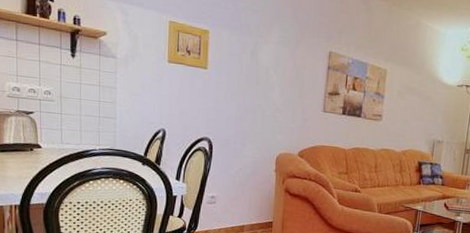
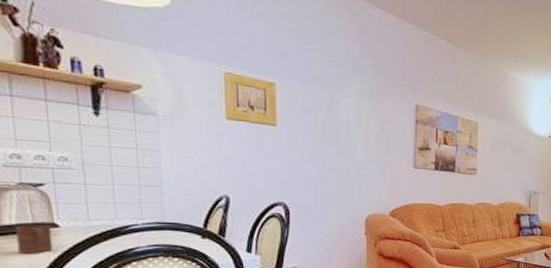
cup: none [12,144,36,169] -> present [16,224,53,254]

